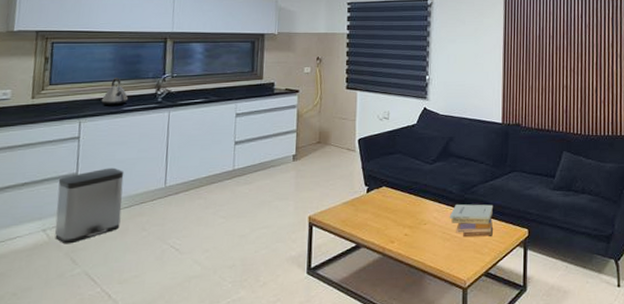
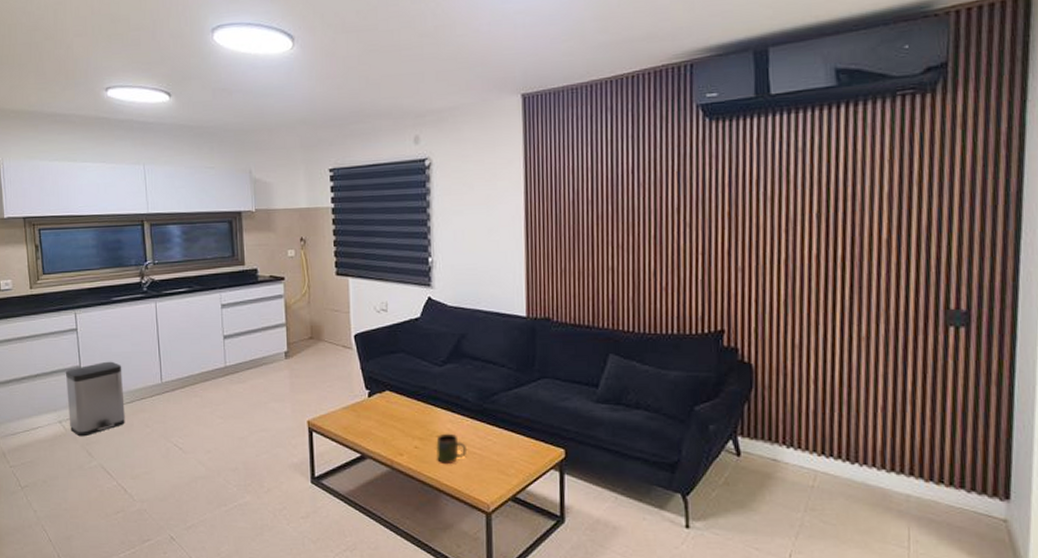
kettle: present [101,78,129,106] -> none [91,266,116,297]
mug: none [423,220,450,248] -> present [436,433,468,465]
books: present [449,204,494,238] -> none [465,414,520,455]

